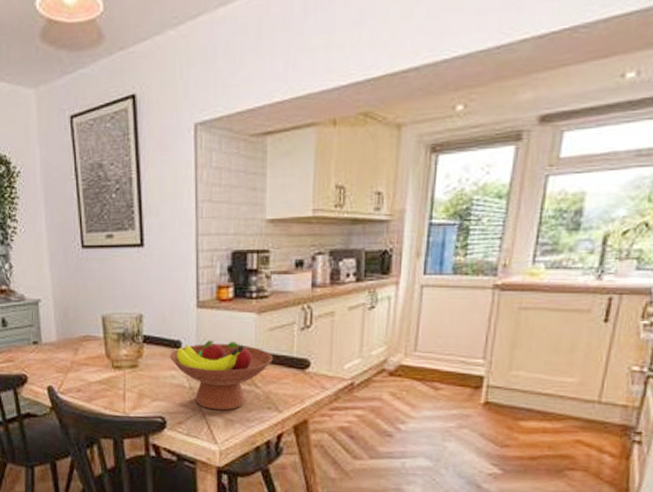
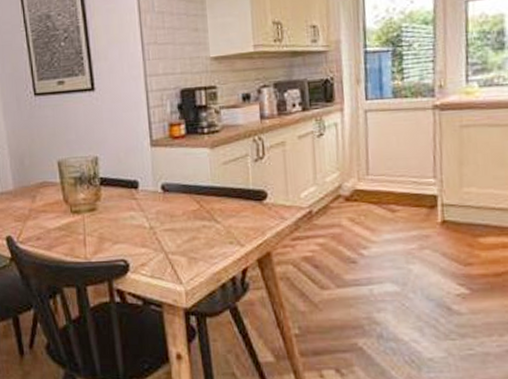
fruit bowl: present [169,340,273,411] -> none [127,178,230,249]

